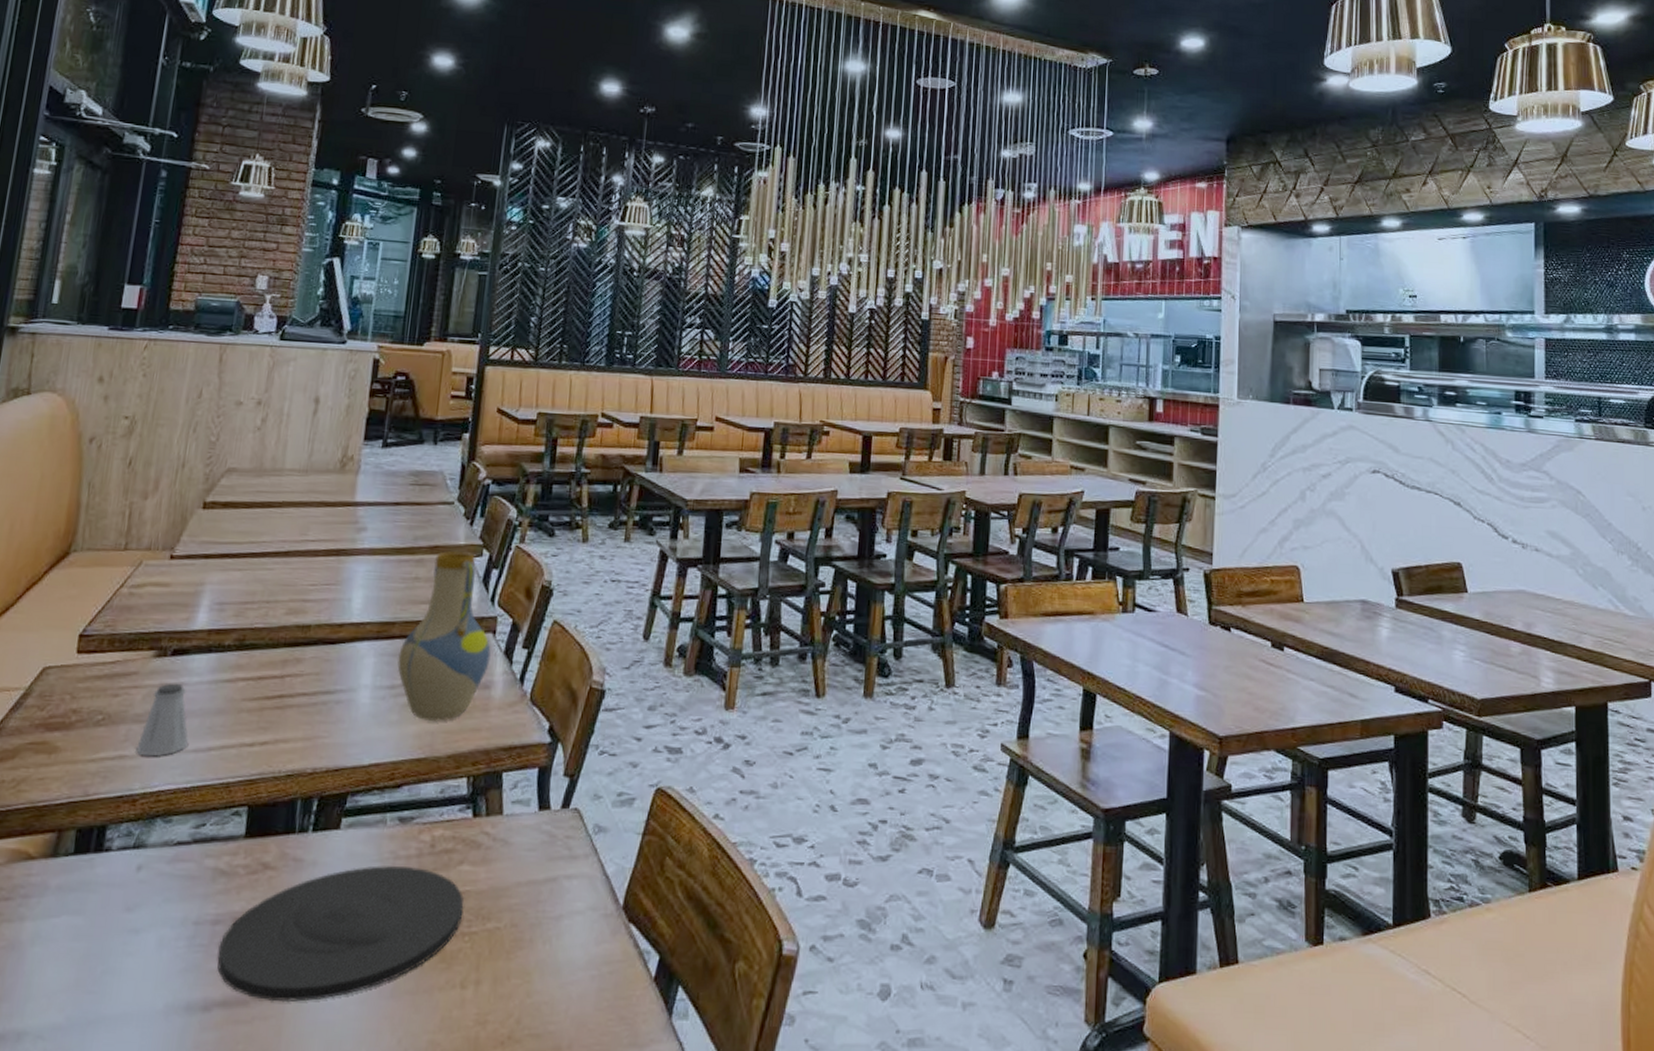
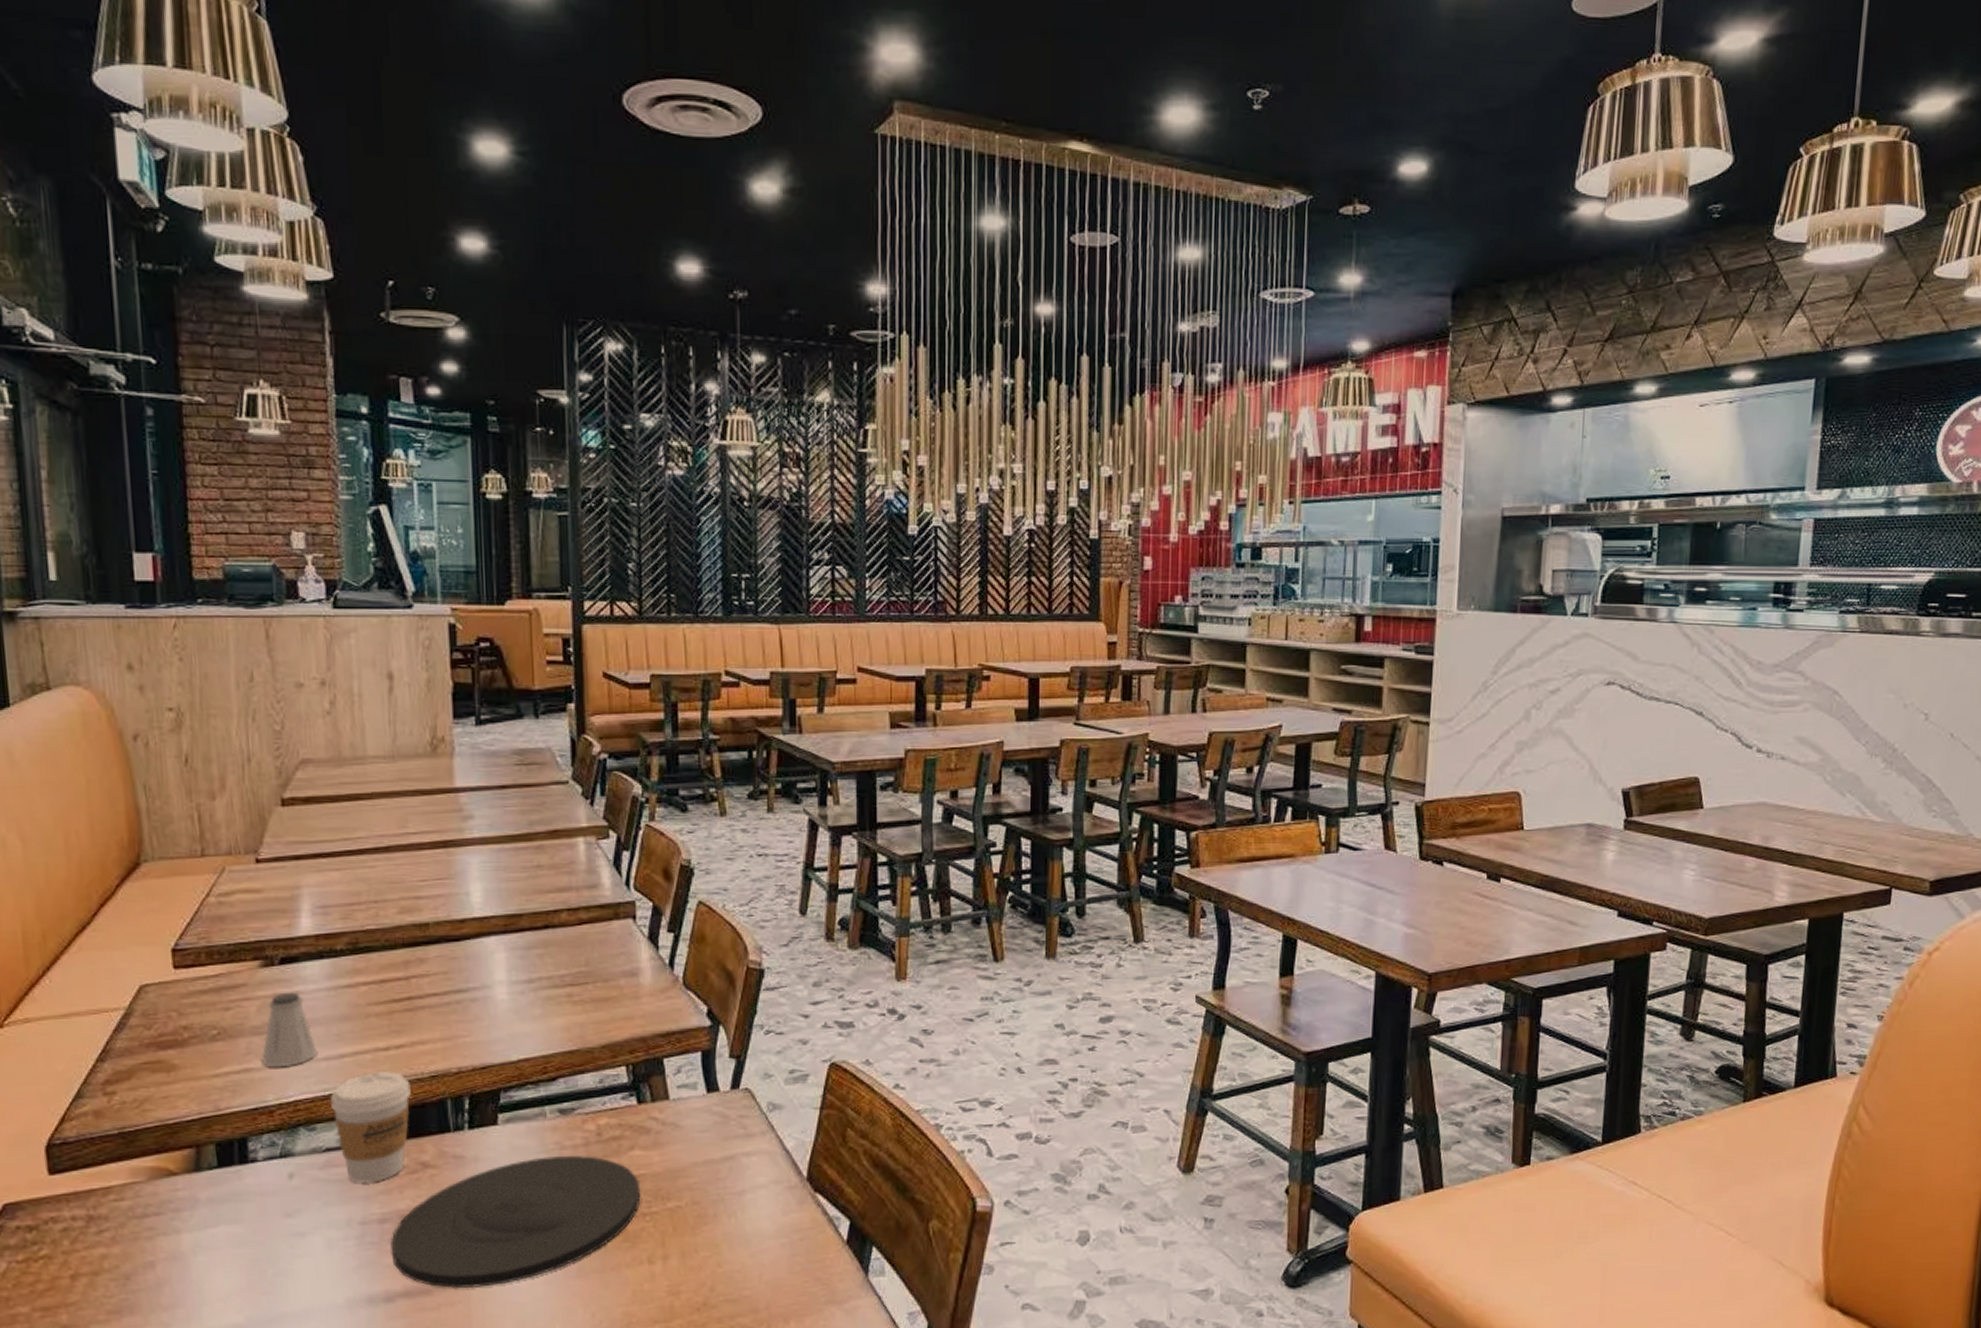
coffee cup: none [190,767,267,881] -> present [331,1072,411,1183]
vase: present [397,551,492,721] -> none [530,834,635,1012]

